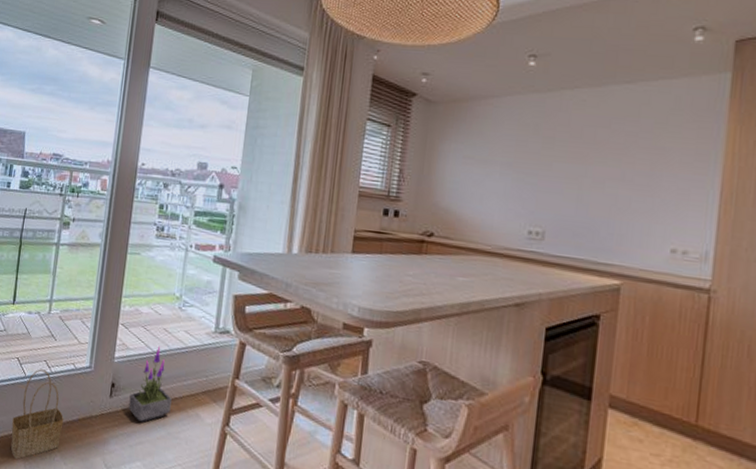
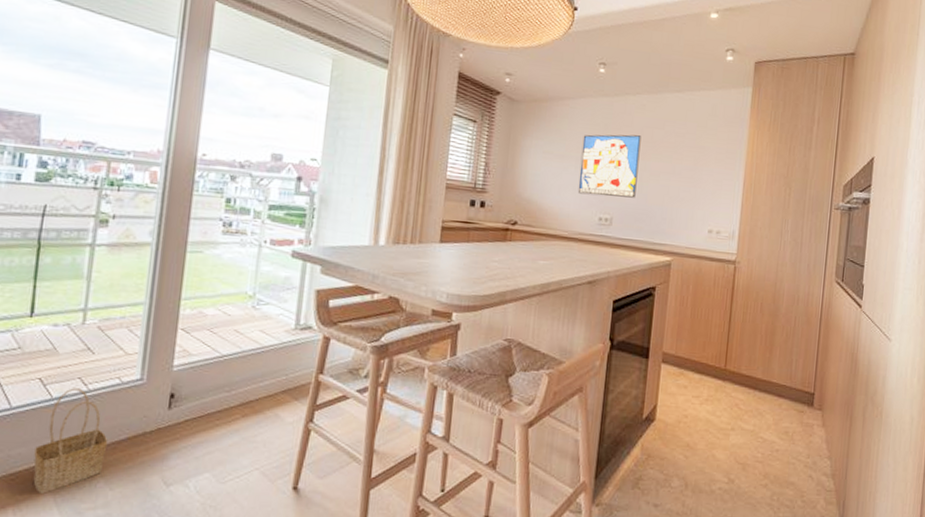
potted plant: present [128,346,172,423] -> none [192,348,246,431]
wall art: none [503,135,581,209] -> present [577,134,641,198]

